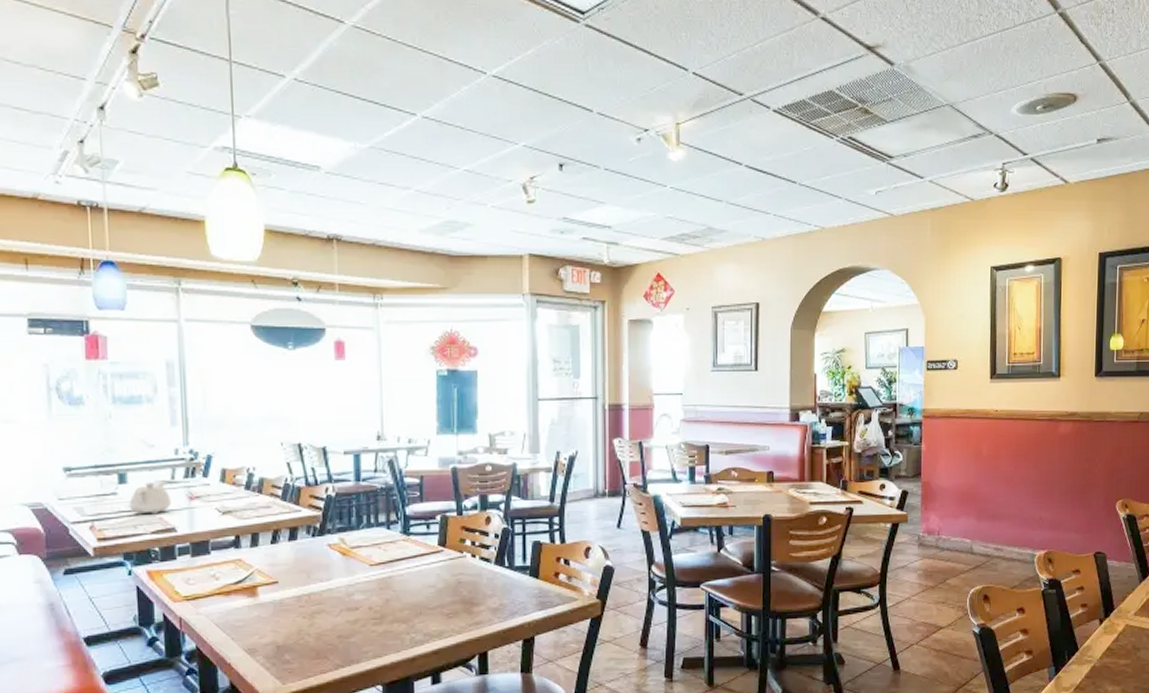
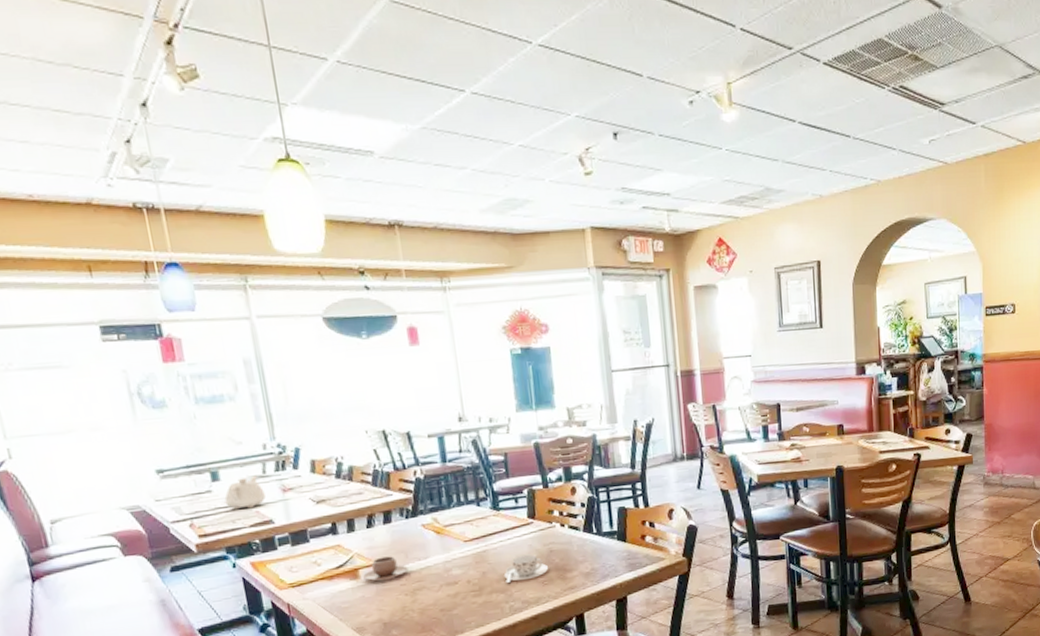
teacup: none [261,575,309,601] -> present [363,556,409,581]
teacup: none [407,584,456,613] -> present [503,554,549,583]

